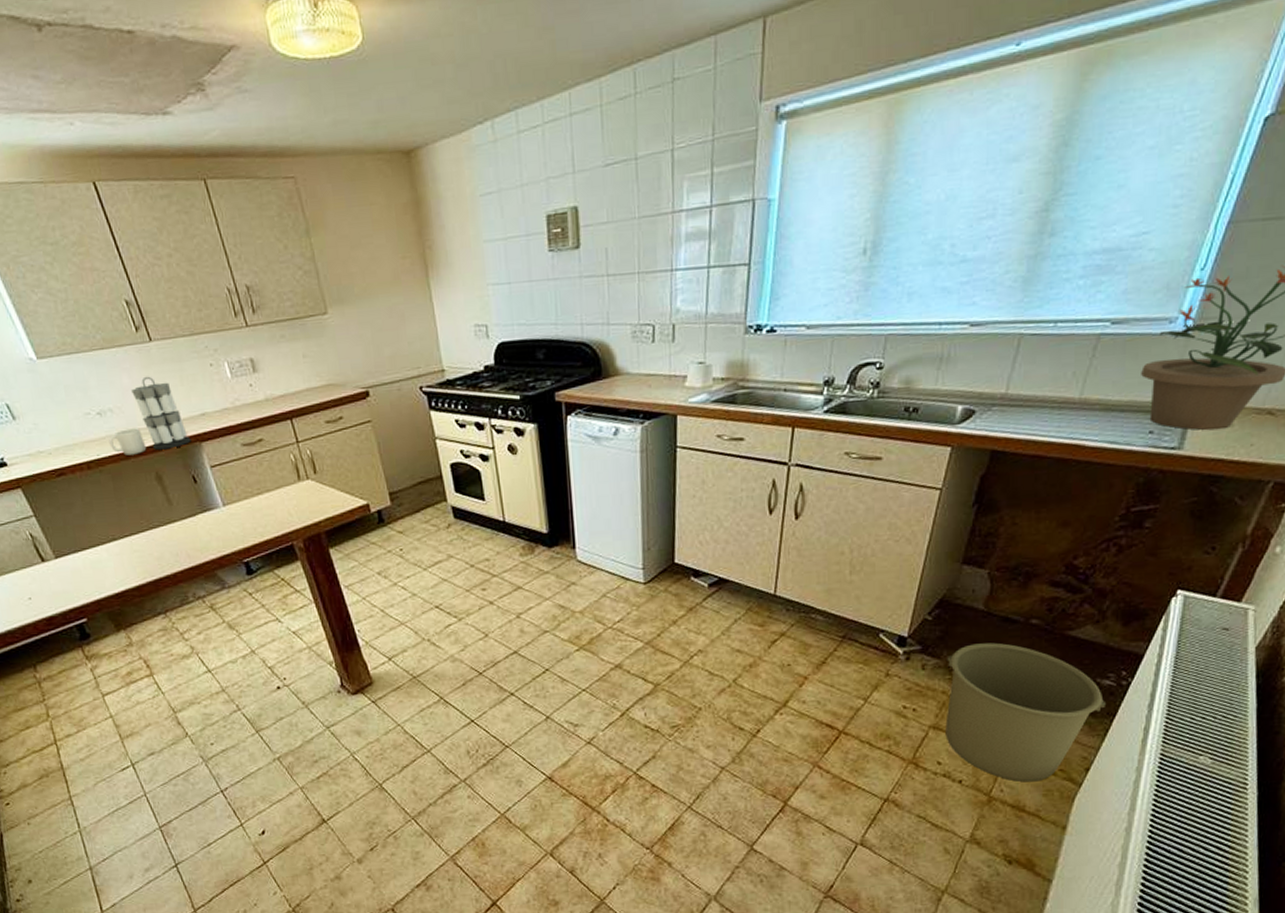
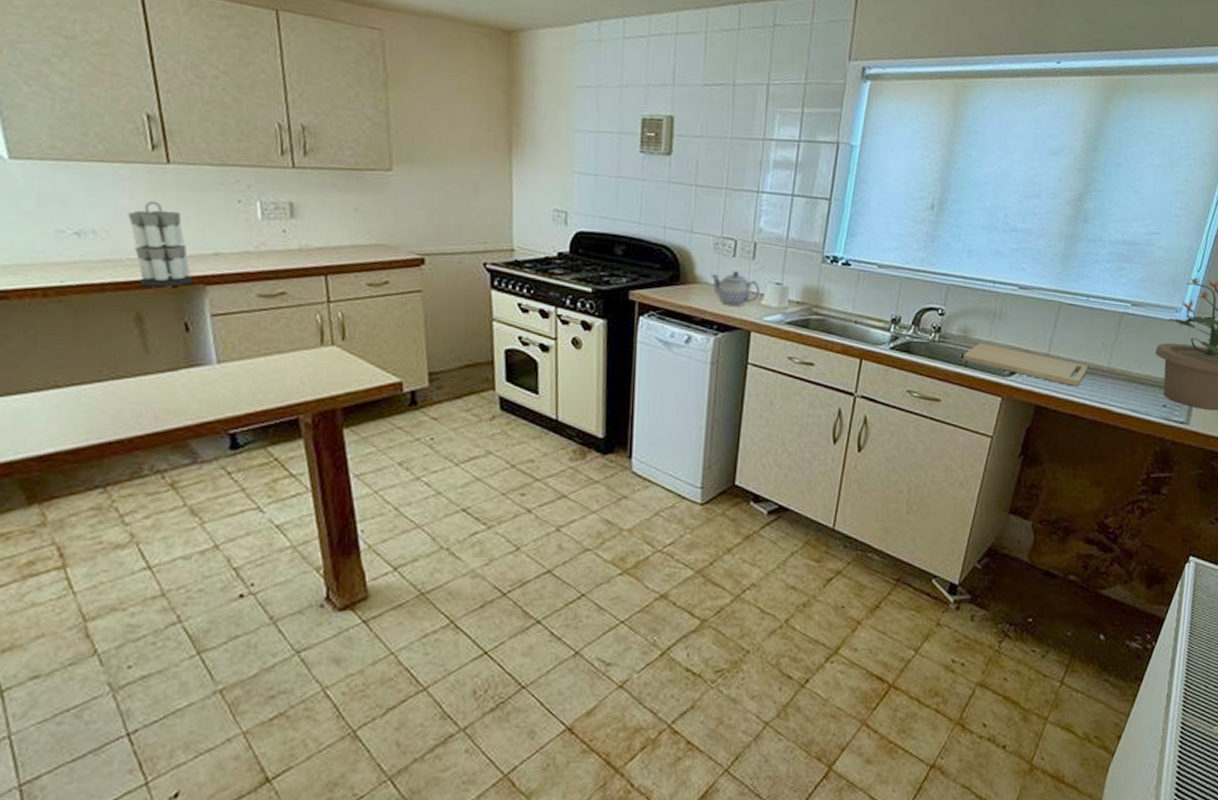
mug: present [109,428,147,456] -> none [81,256,132,288]
teapot: none [632,355,683,393] -> present [711,270,760,307]
cutting board: none [906,391,1055,425] -> present [963,342,1088,386]
bucket: present [945,642,1107,782] -> none [991,597,1135,750]

